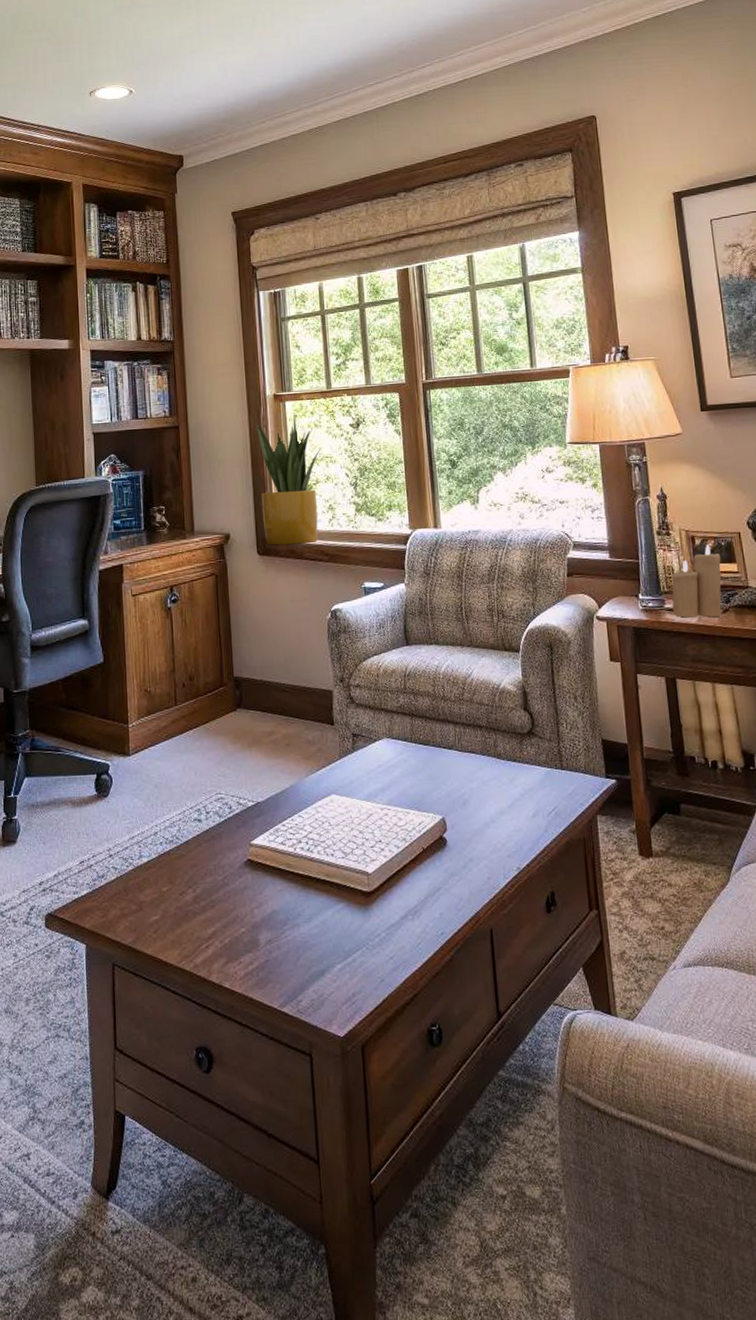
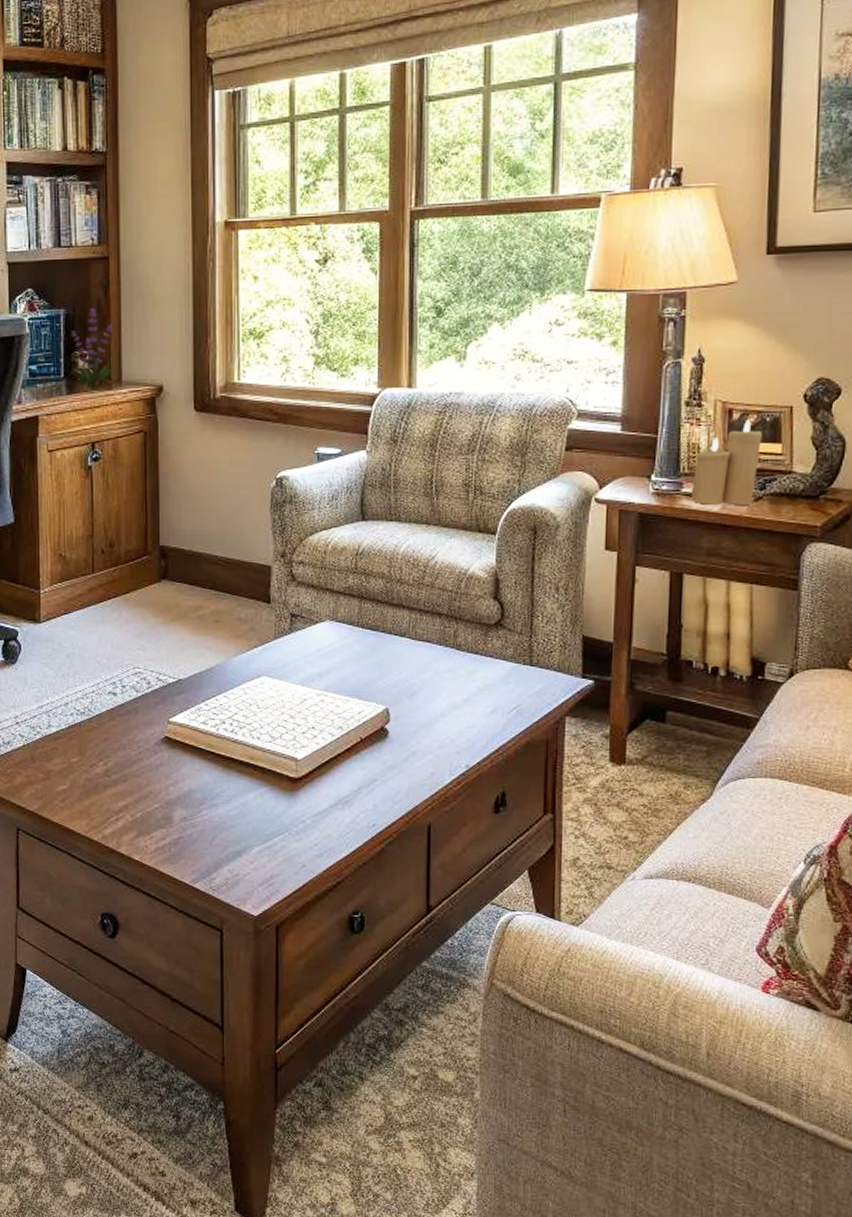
plant: none [149,468,188,538] -> present [70,307,115,388]
planter: present [255,413,321,546] -> none [200,244,278,401]

